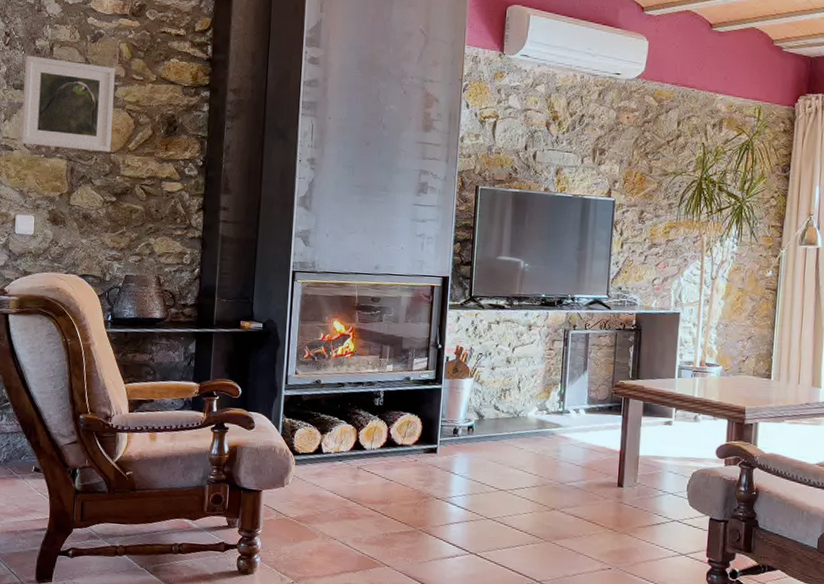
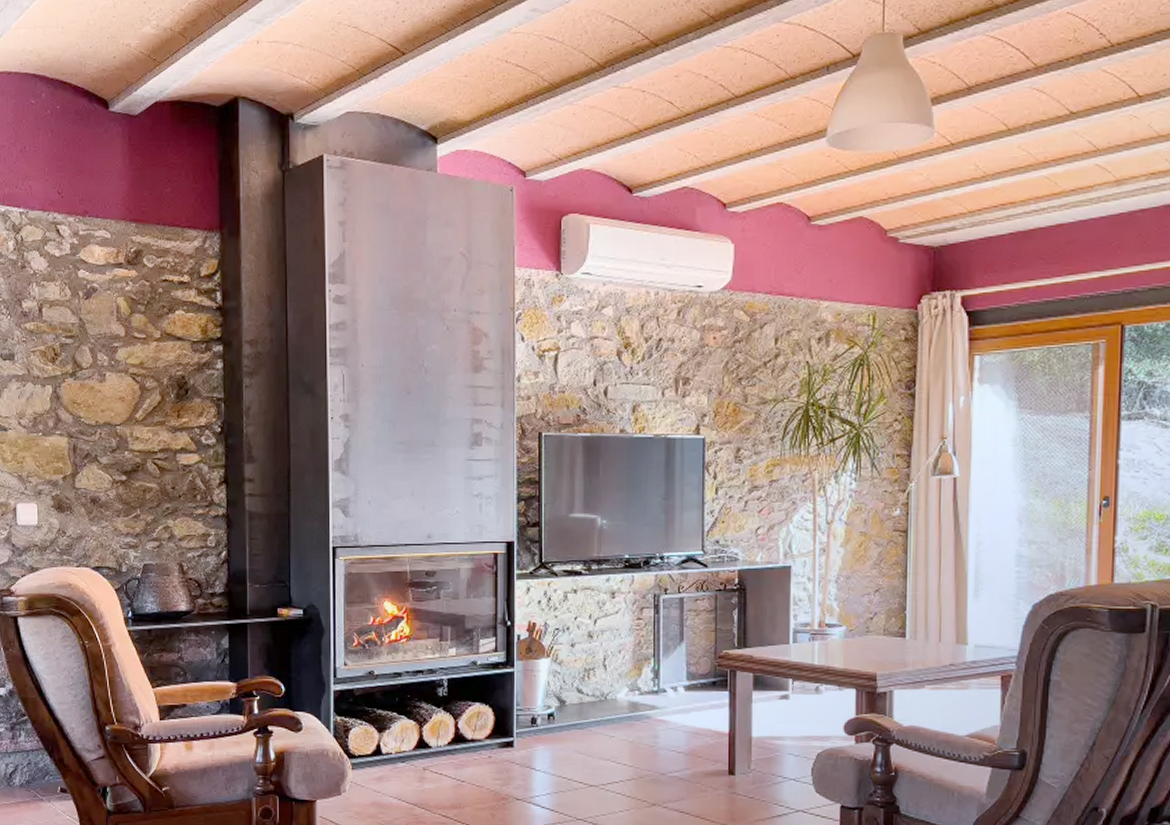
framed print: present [20,55,115,152] -> none [11,320,116,425]

